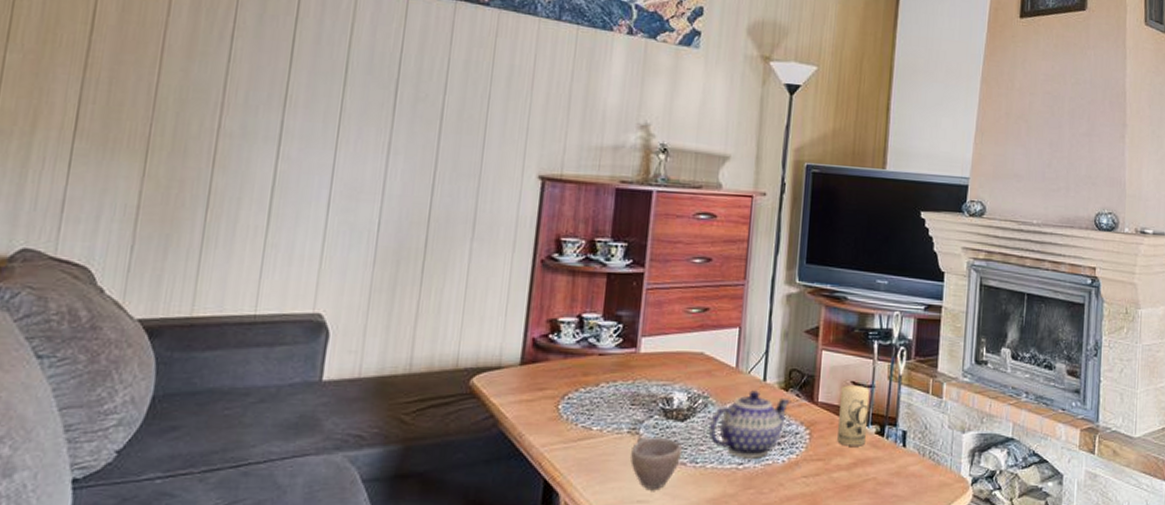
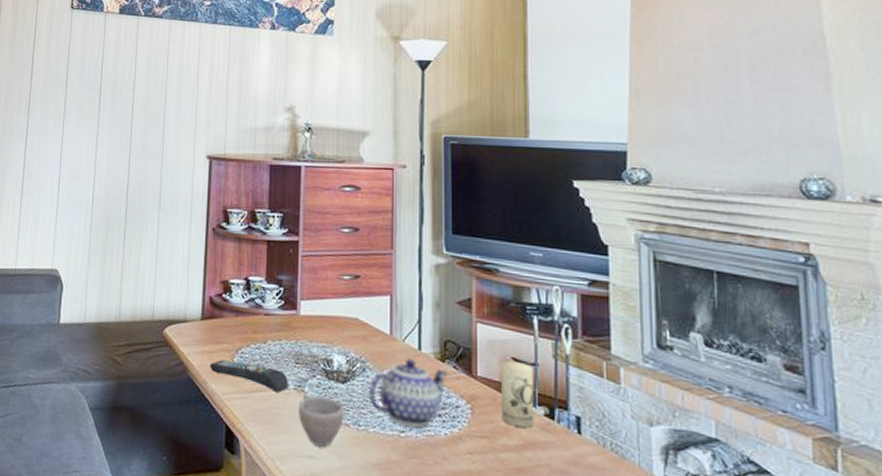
remote control: none [528,407,622,437] -> present [210,359,288,392]

